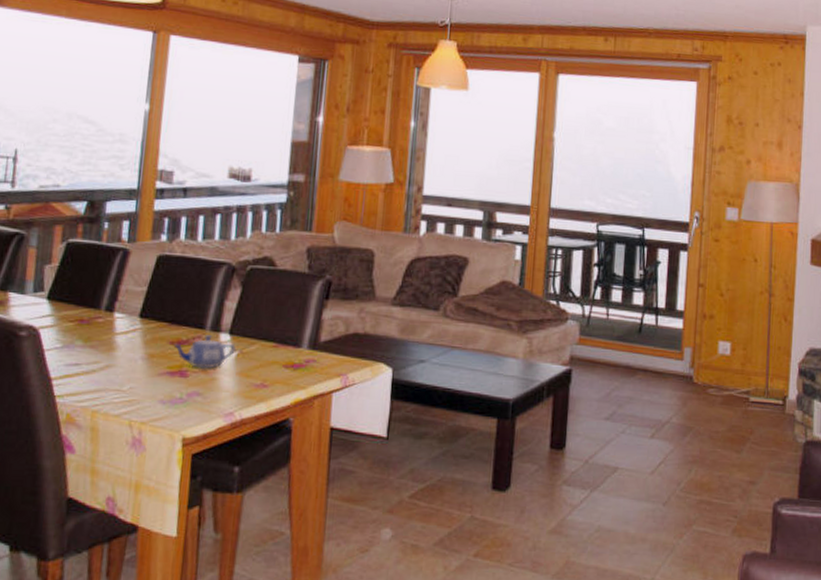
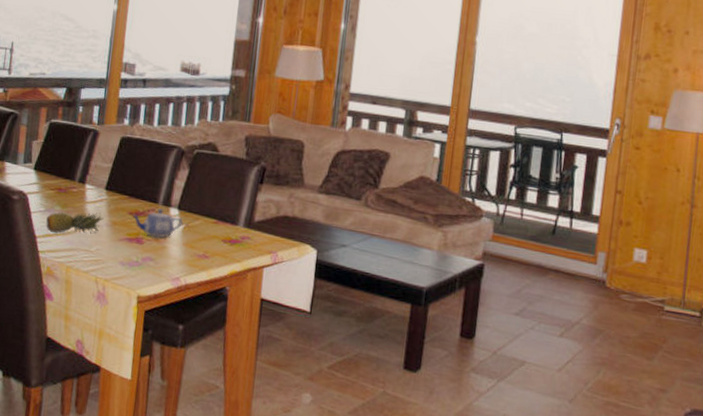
fruit: none [64,345,138,373] -> present [46,211,104,234]

